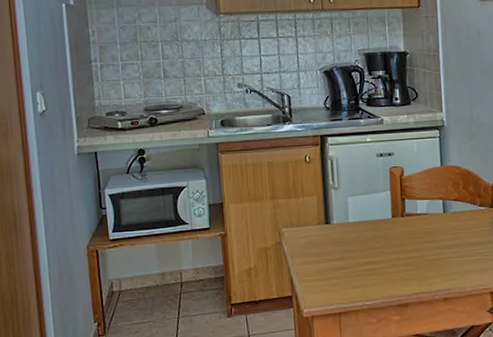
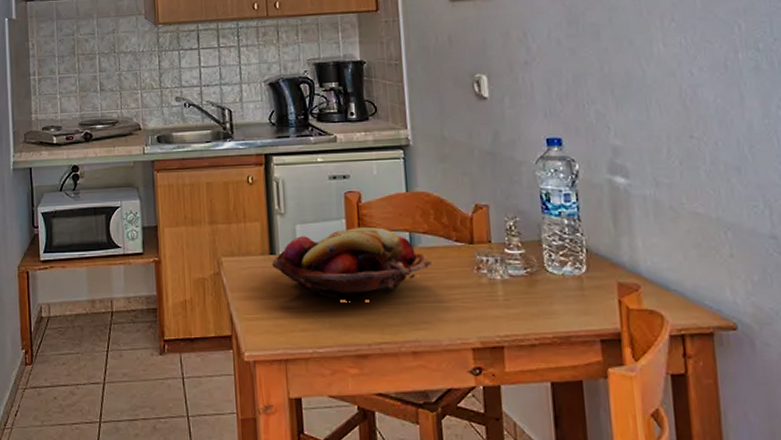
fruit basket: none [327,197,460,261] -> present [272,227,431,303]

